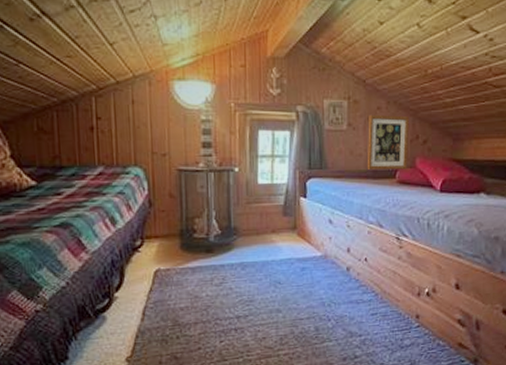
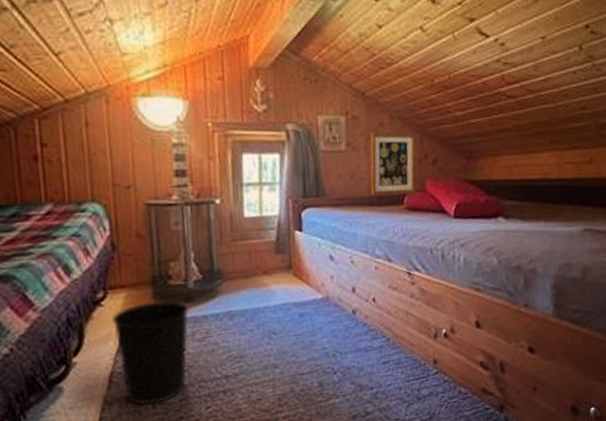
wastebasket: none [147,250,209,336] -> present [112,300,189,406]

